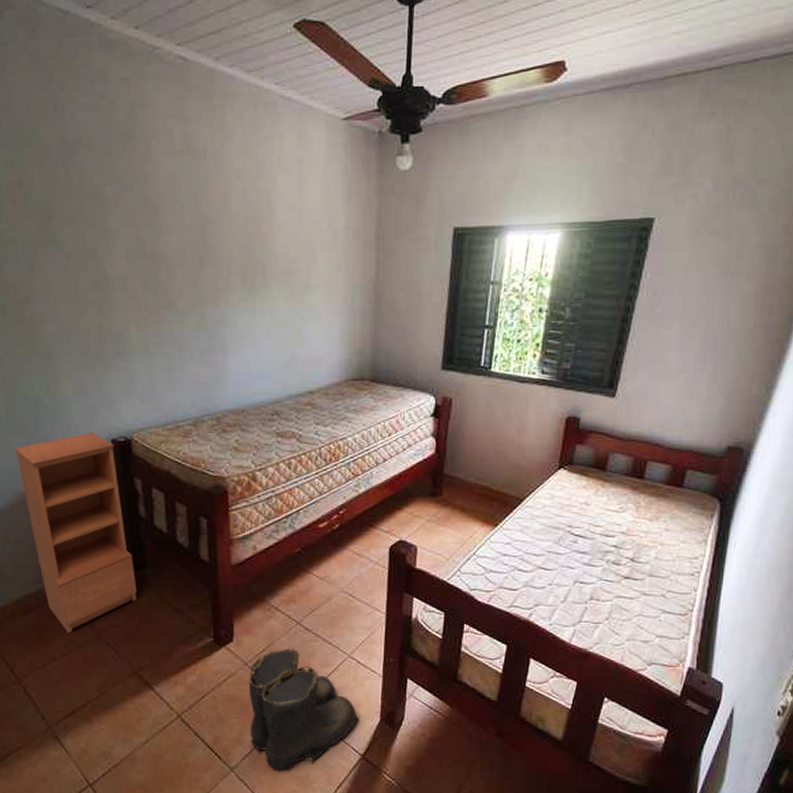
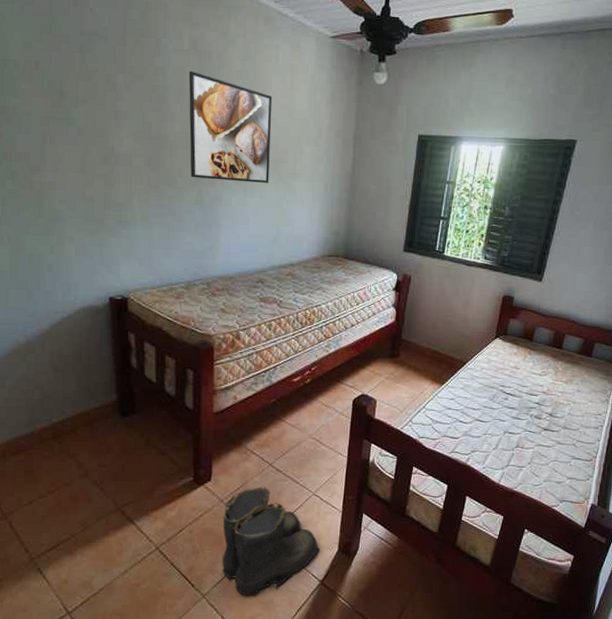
bookcase: present [15,432,137,633] -> none [16,290,125,472]
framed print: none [183,174,280,300] -> present [188,70,273,183]

